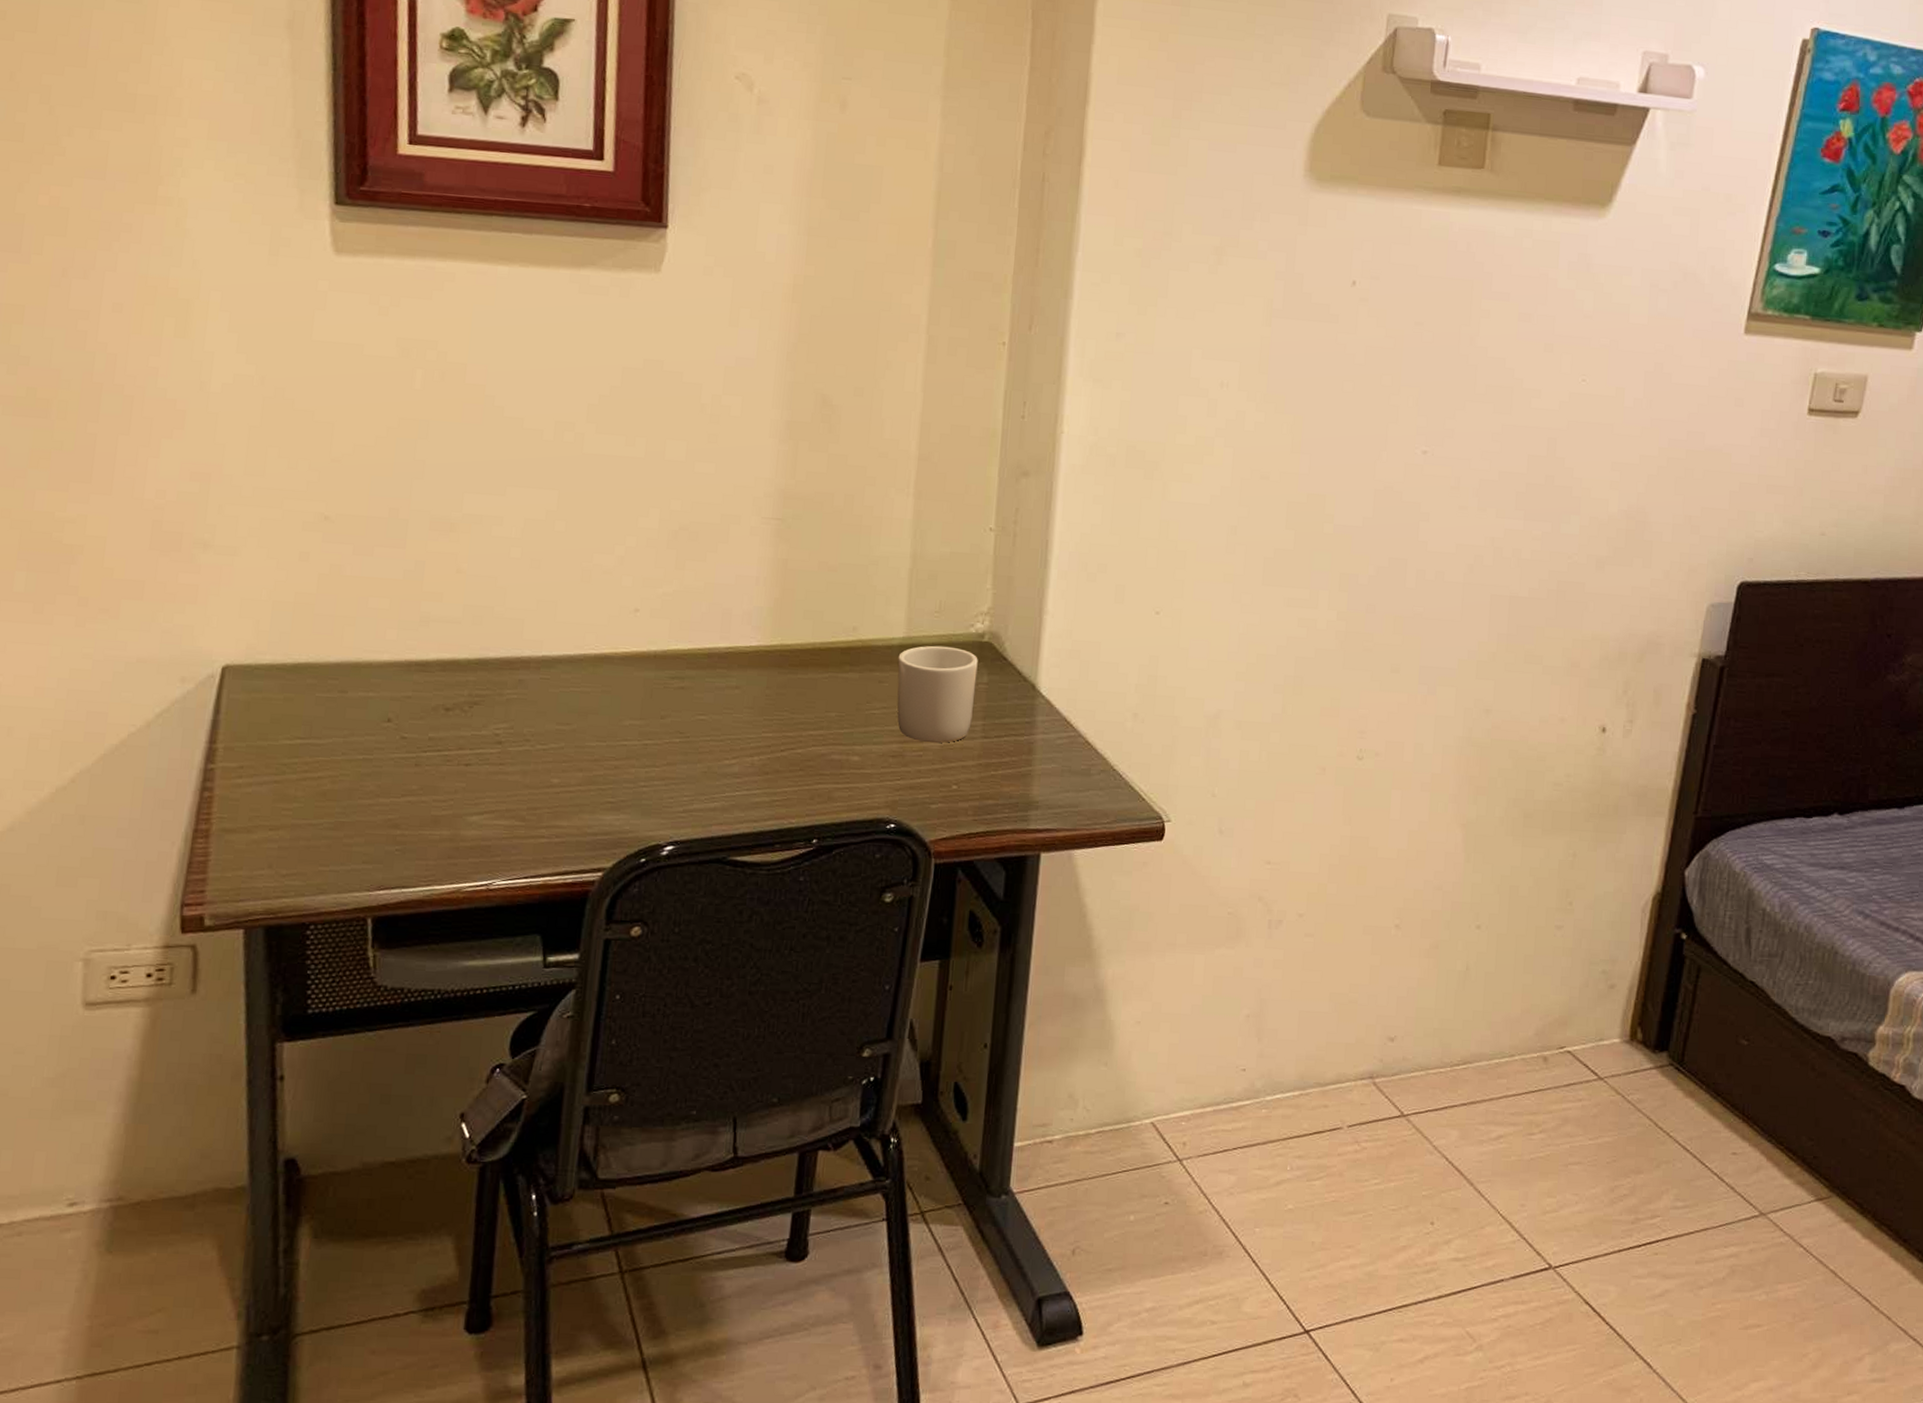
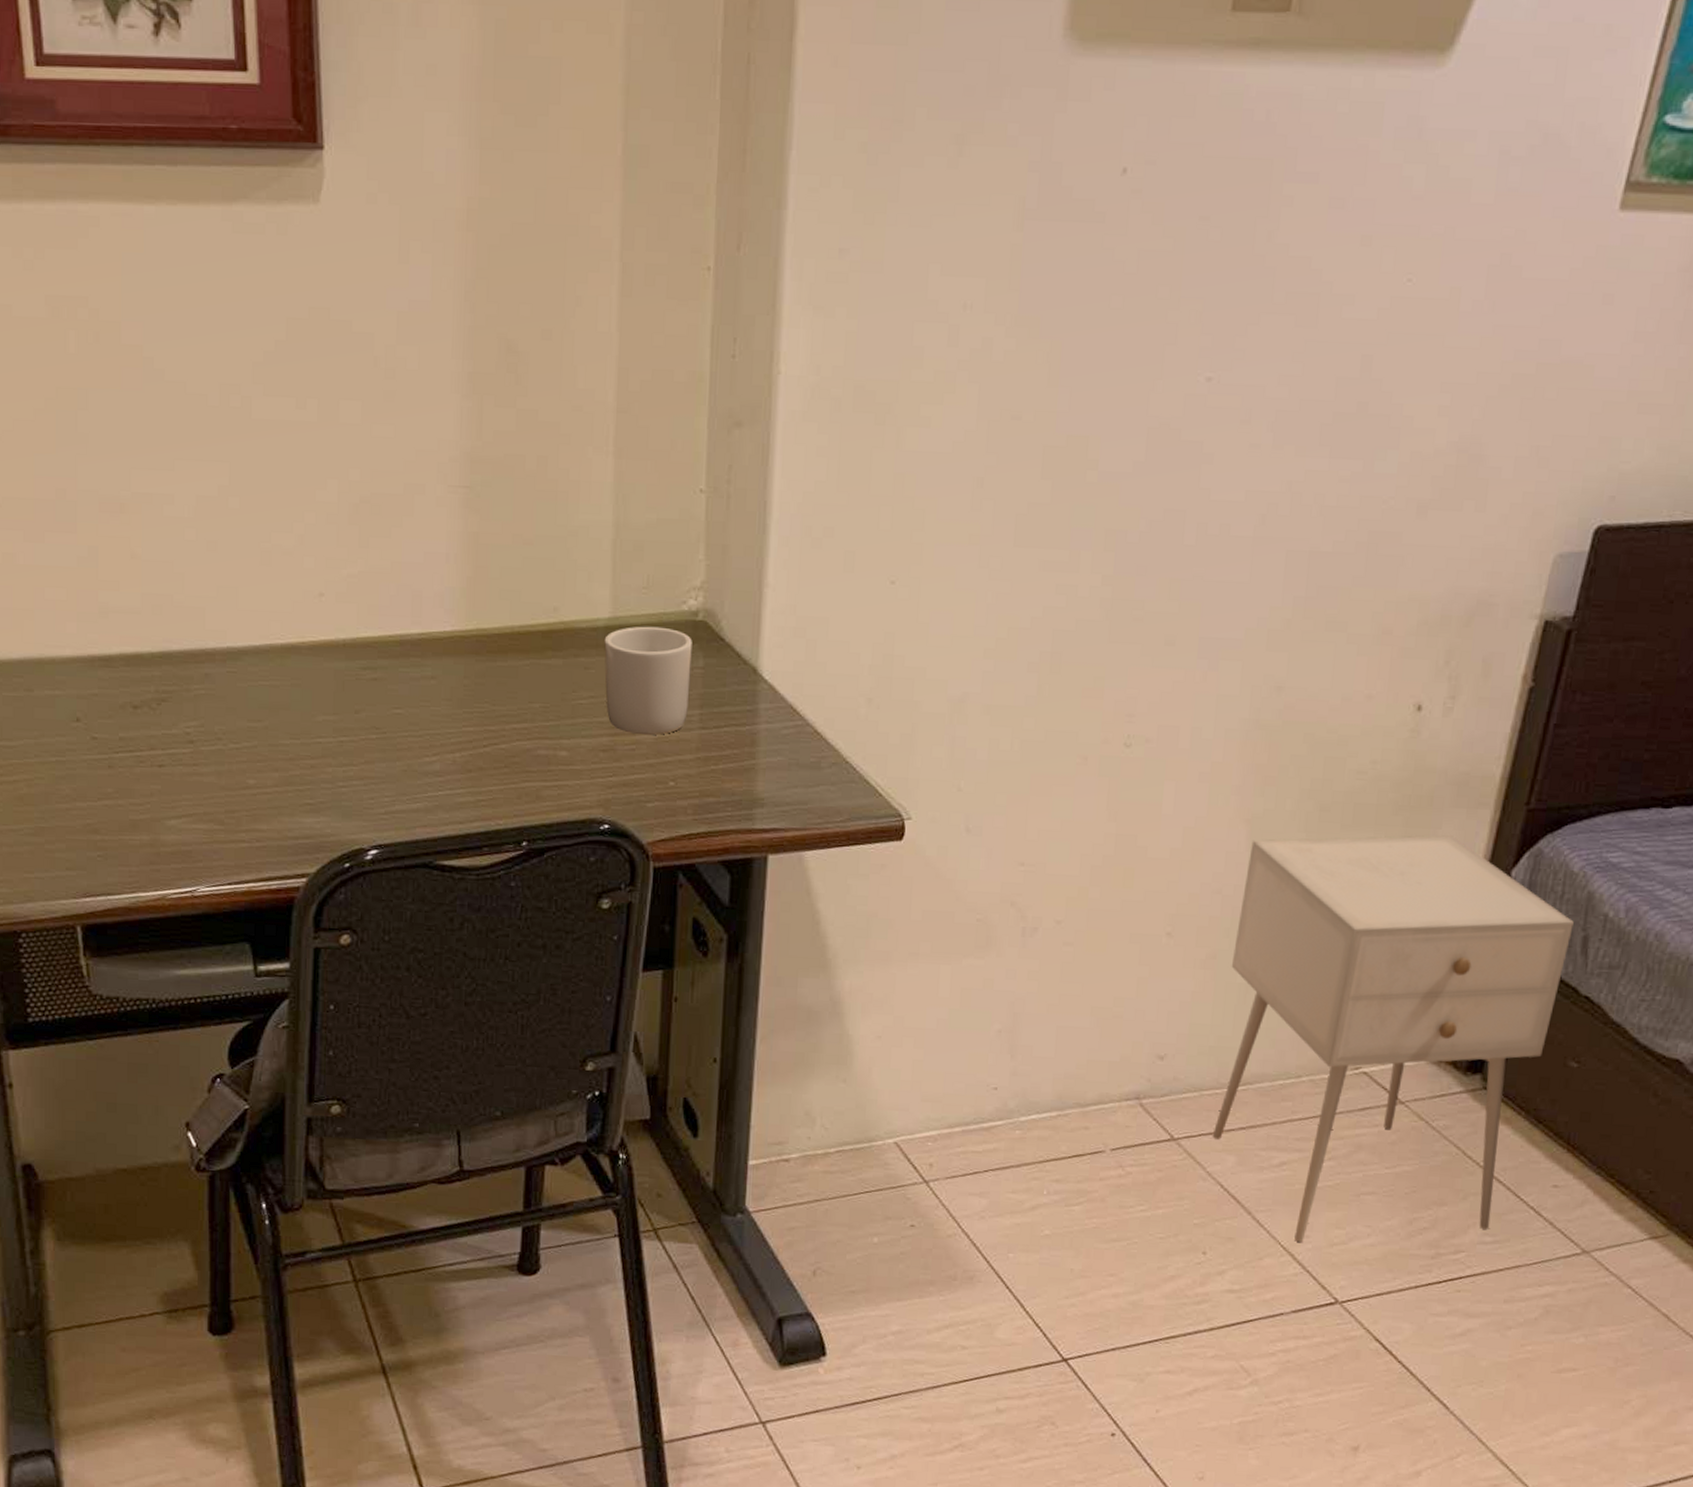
nightstand: none [1437,839,1738,1211] -> present [1212,835,1574,1242]

